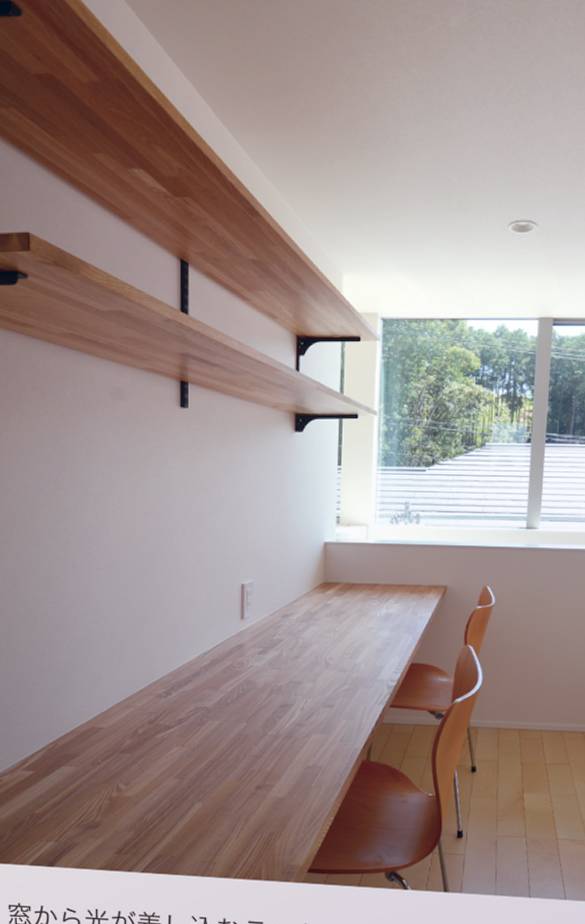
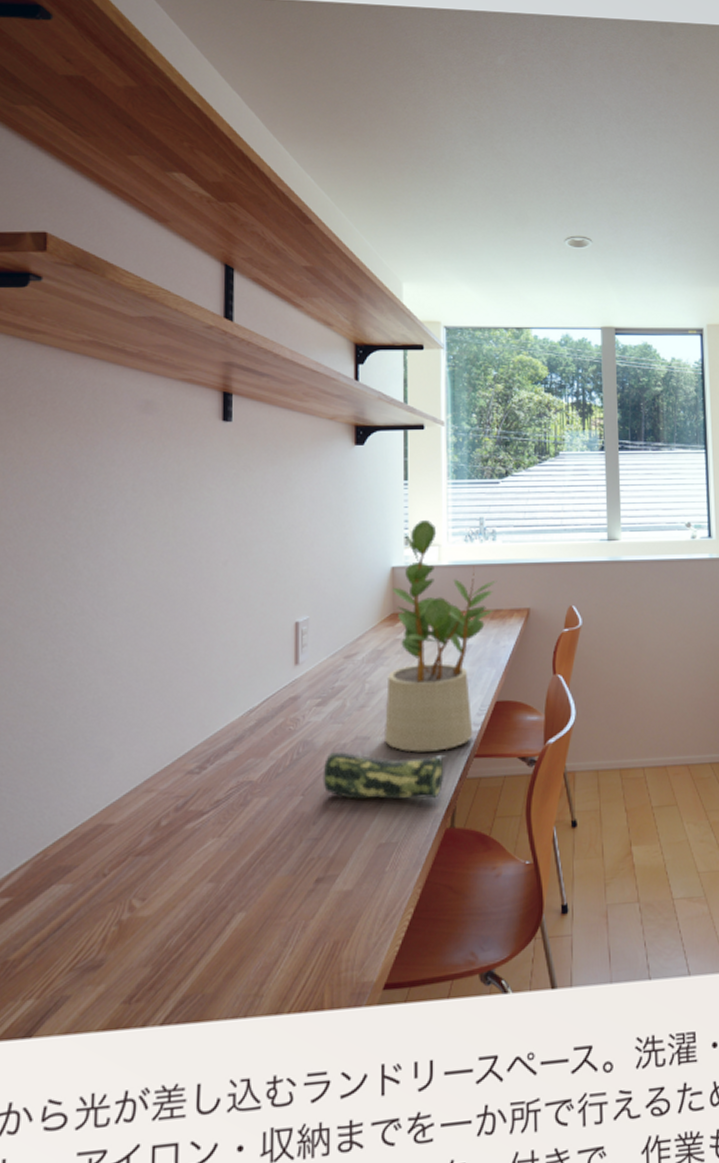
pencil case: none [262,691,365,736] -> present [323,750,446,800]
potted plant: none [313,502,419,699] -> present [383,520,497,752]

